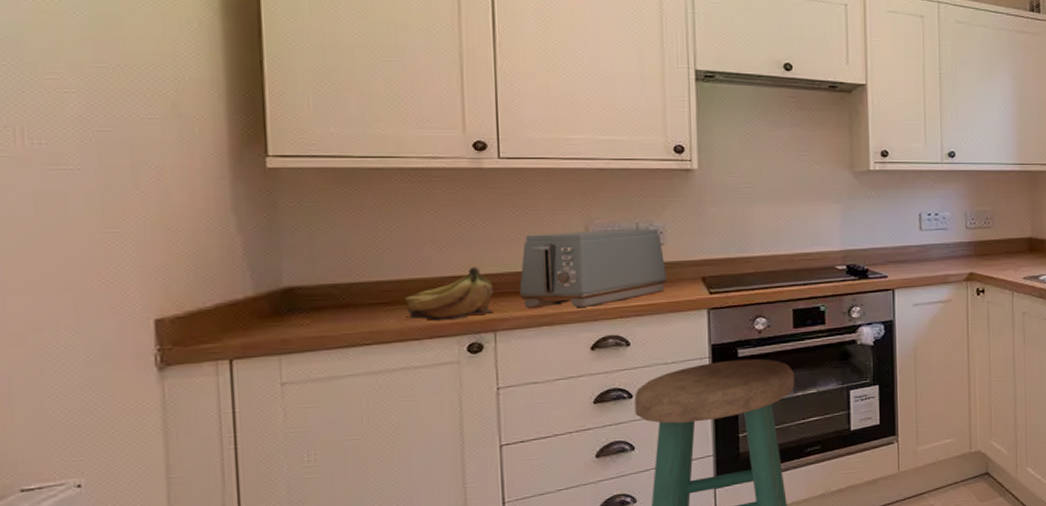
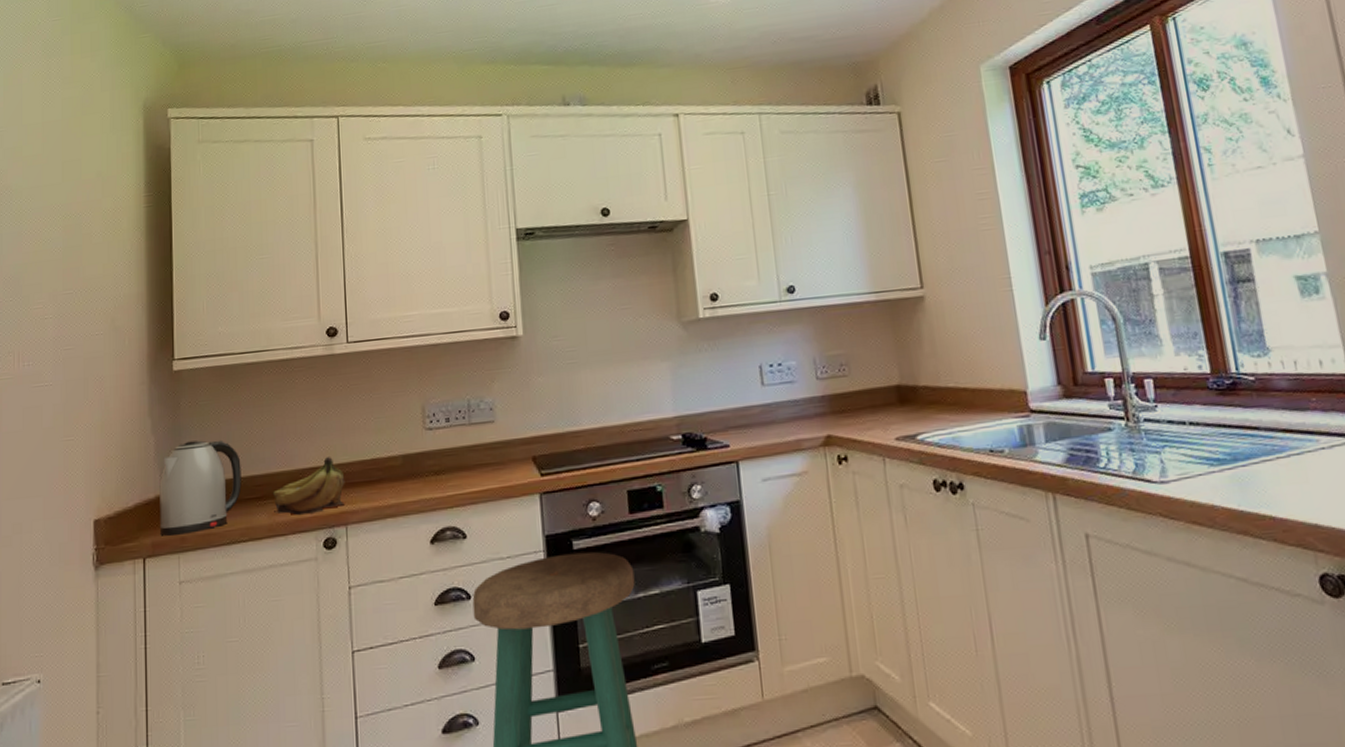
kettle: none [250,242,364,339] -> present [159,440,242,537]
toaster: present [519,228,667,309] -> none [366,405,499,500]

